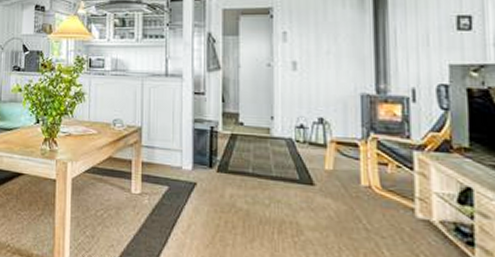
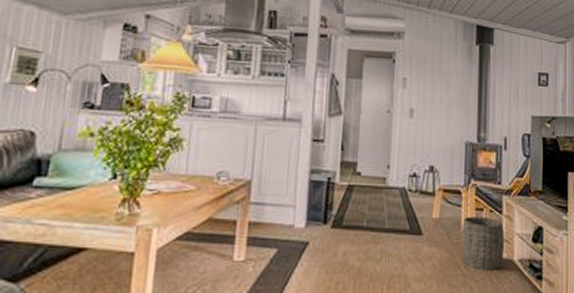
woven basket: none [361,170,418,230] -> present [461,216,504,271]

